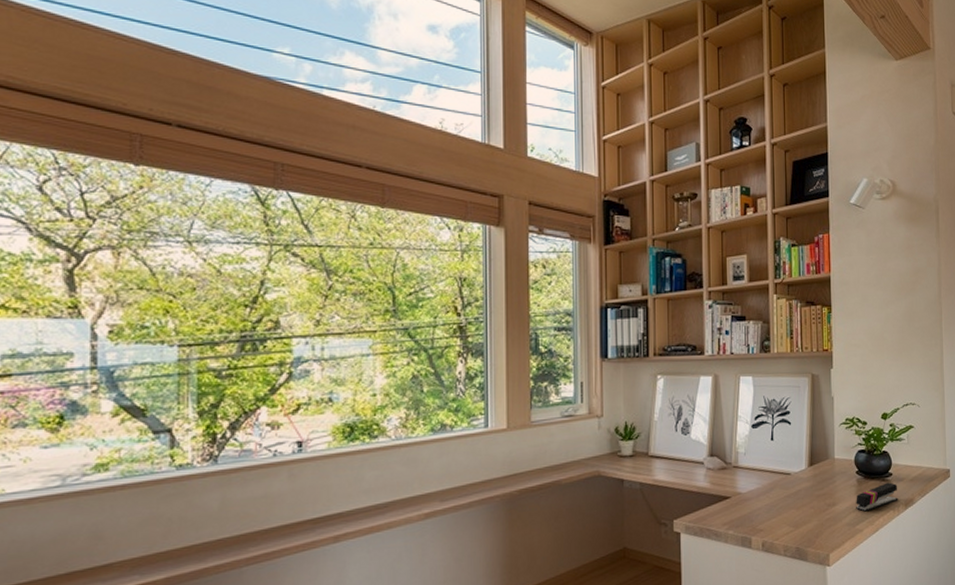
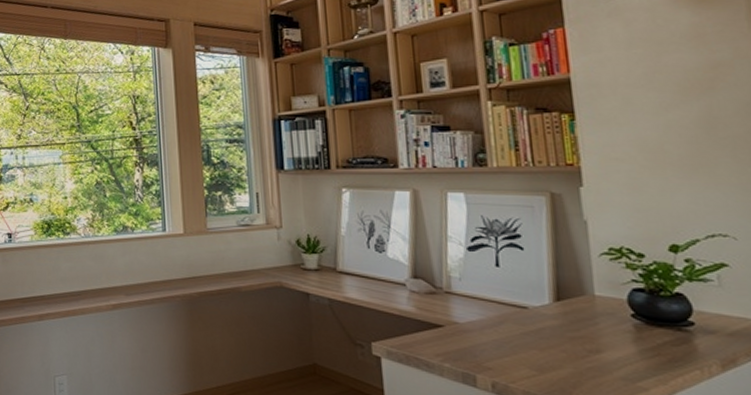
stapler: present [856,482,898,512] -> none [633,333,709,367]

